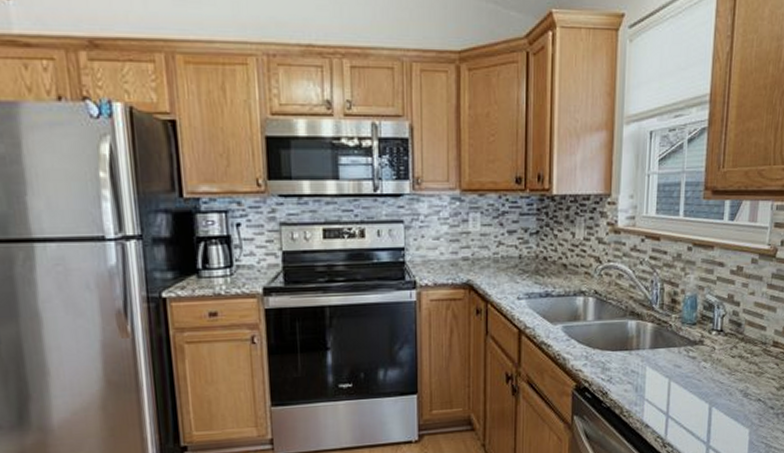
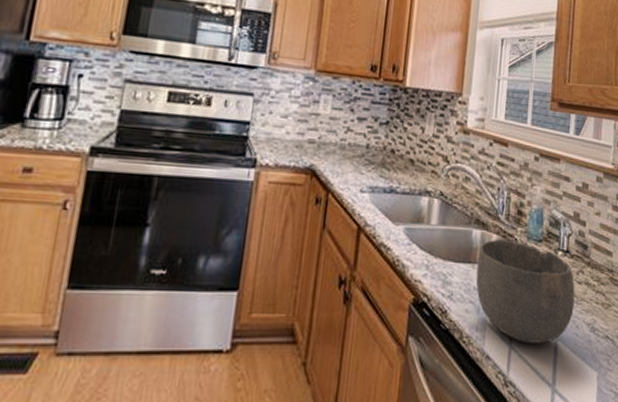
bowl: none [633,326,729,412] -> present [476,239,575,343]

